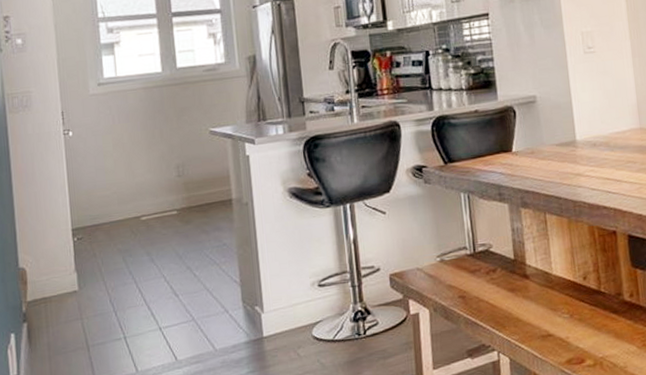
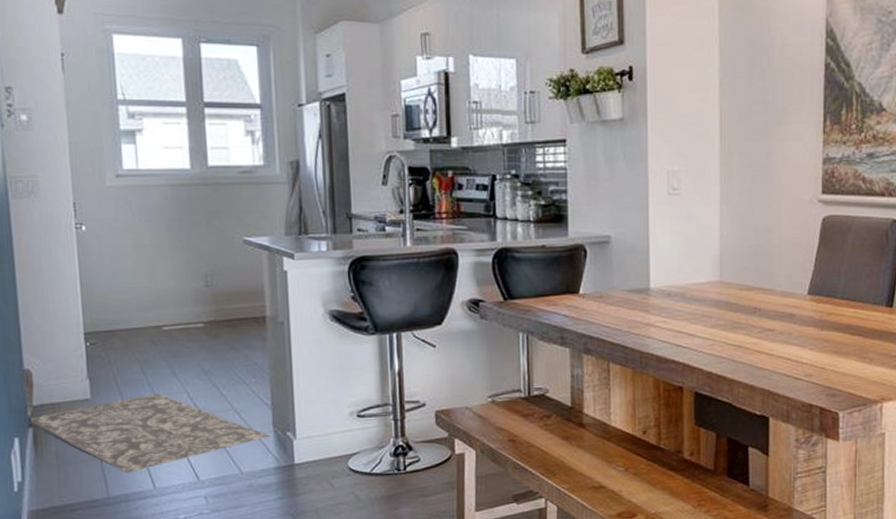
rug: none [24,279,241,359] -> present [30,393,271,473]

